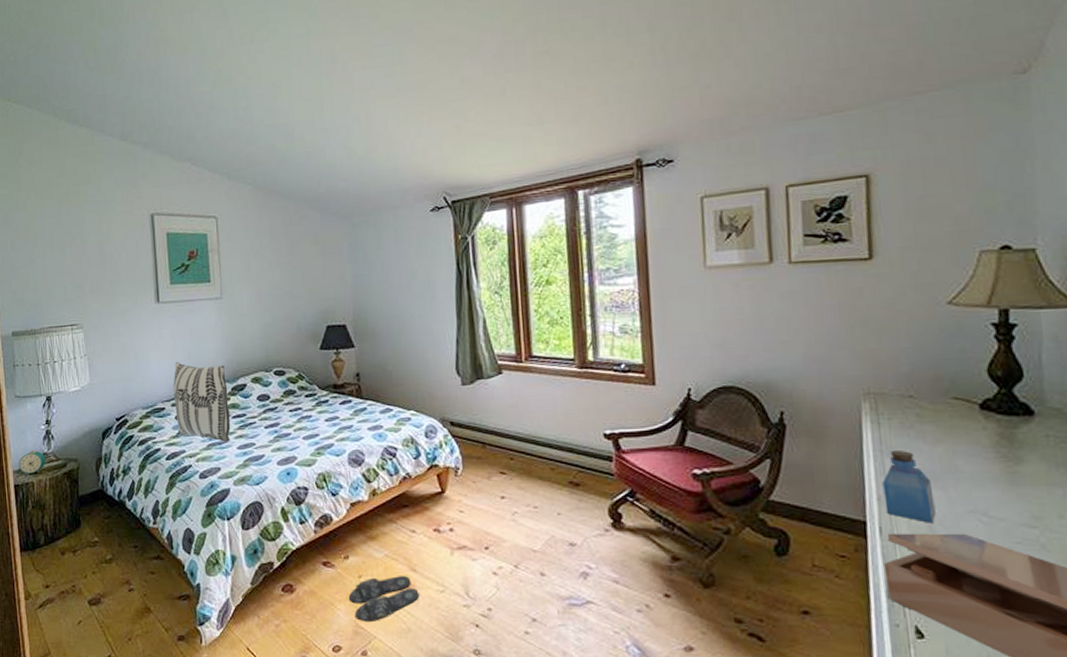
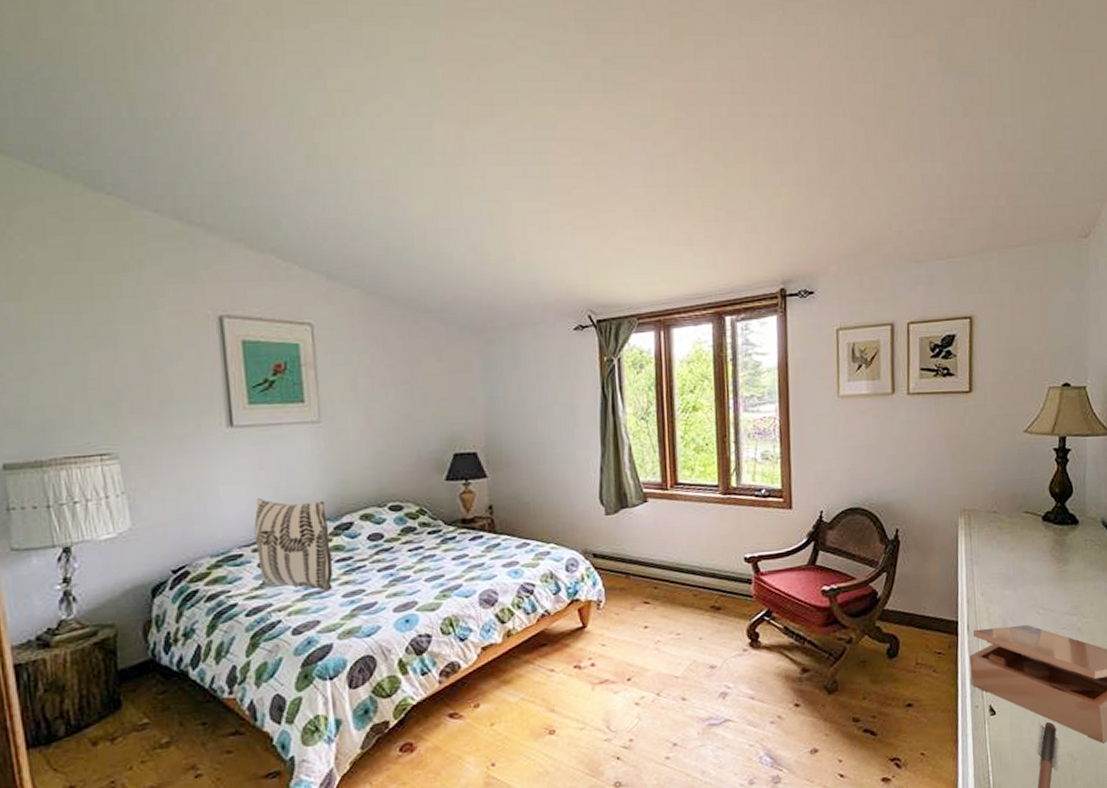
alarm clock: present [18,450,46,474] -> none [19,617,64,650]
slippers: present [349,576,419,621] -> none [480,717,558,771]
perfume bottle: present [882,451,936,523] -> none [971,558,1008,619]

